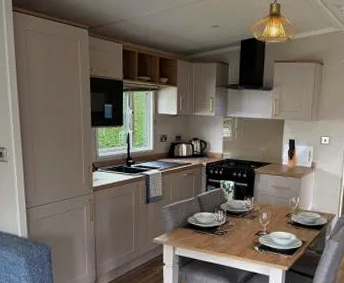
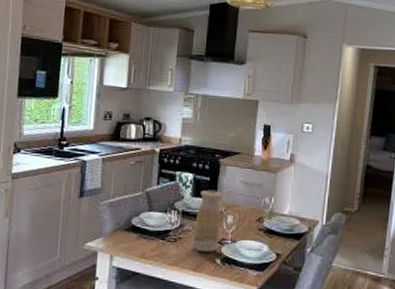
vase: none [236,193,258,242] -> present [192,189,222,253]

